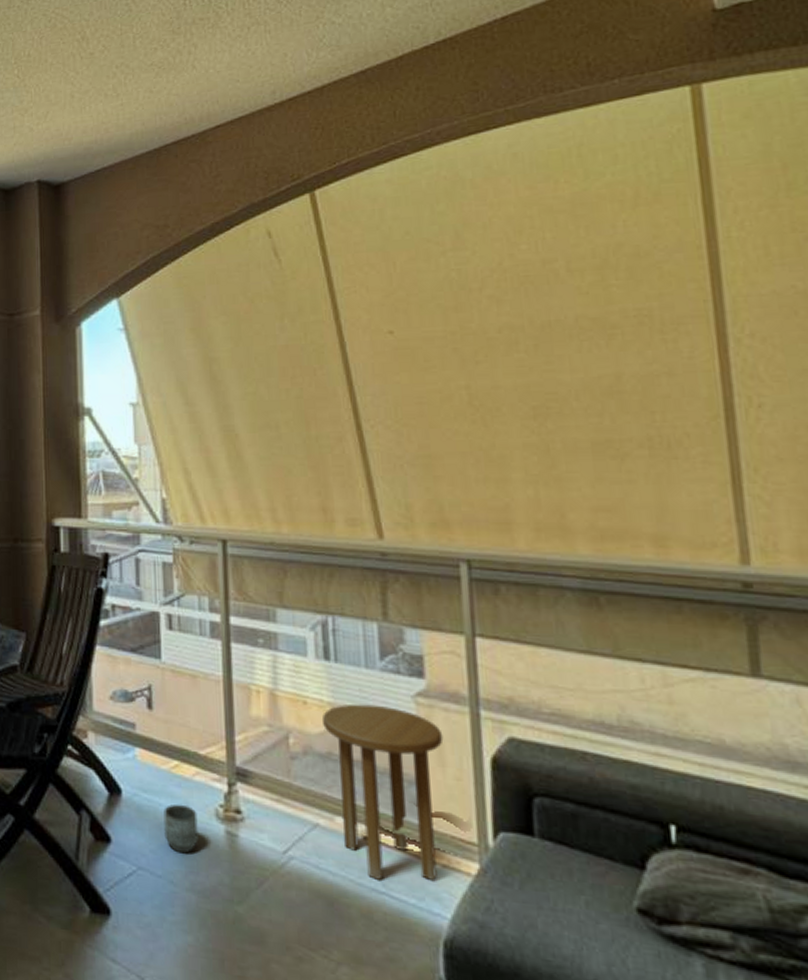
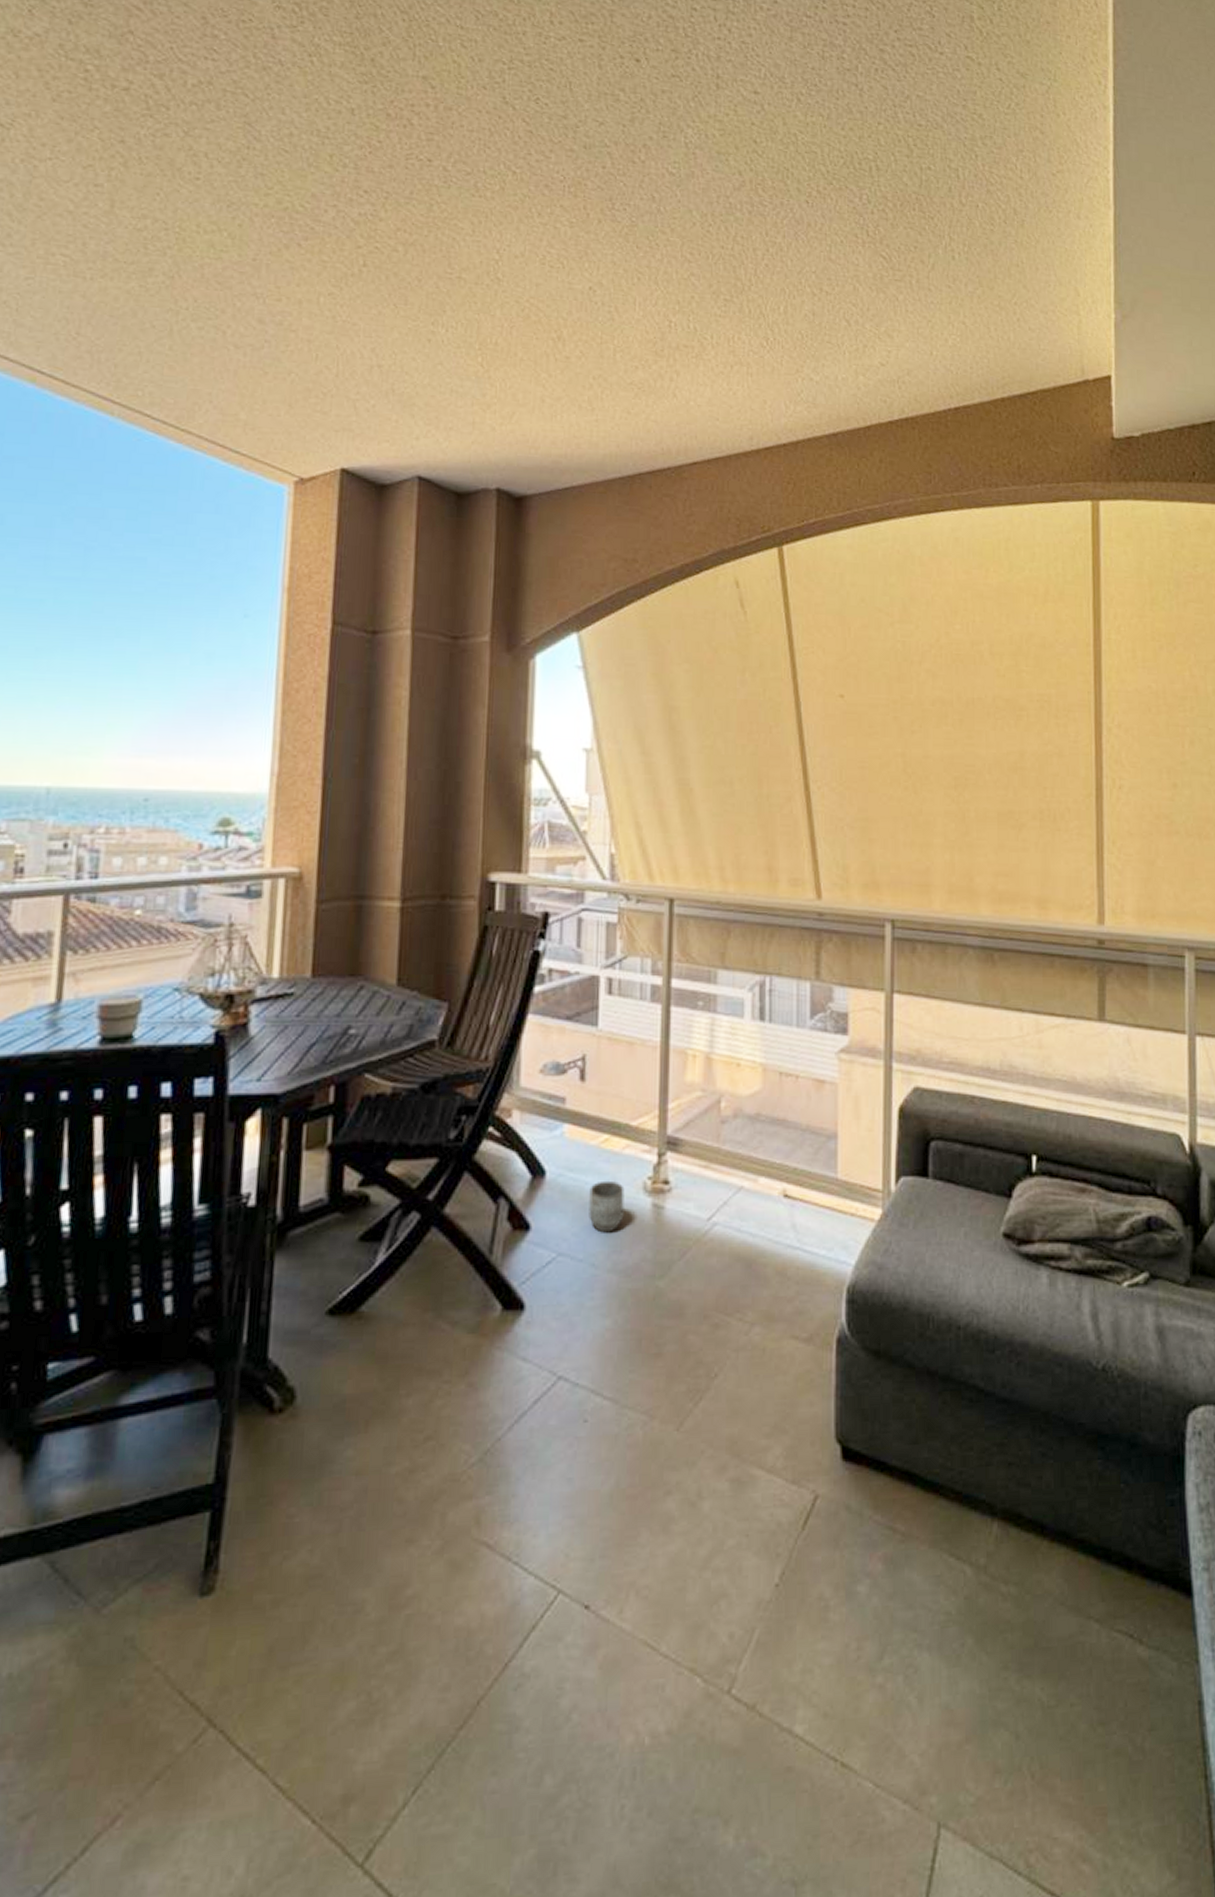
side table: present [321,704,444,881] -> none [753,1063,860,1237]

